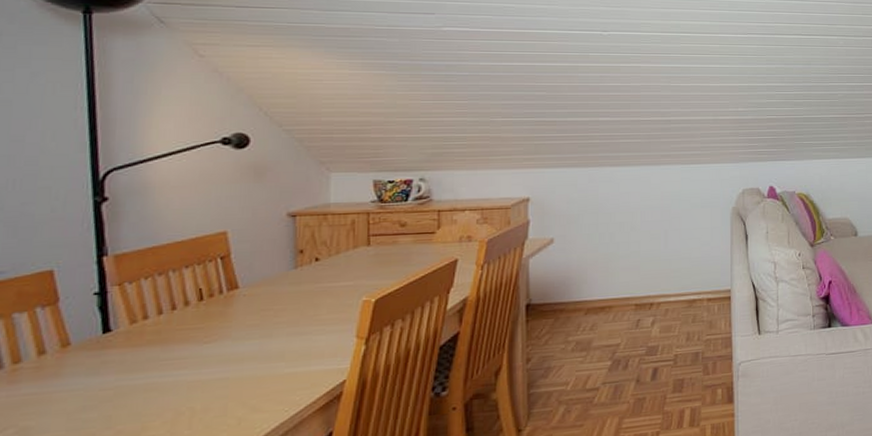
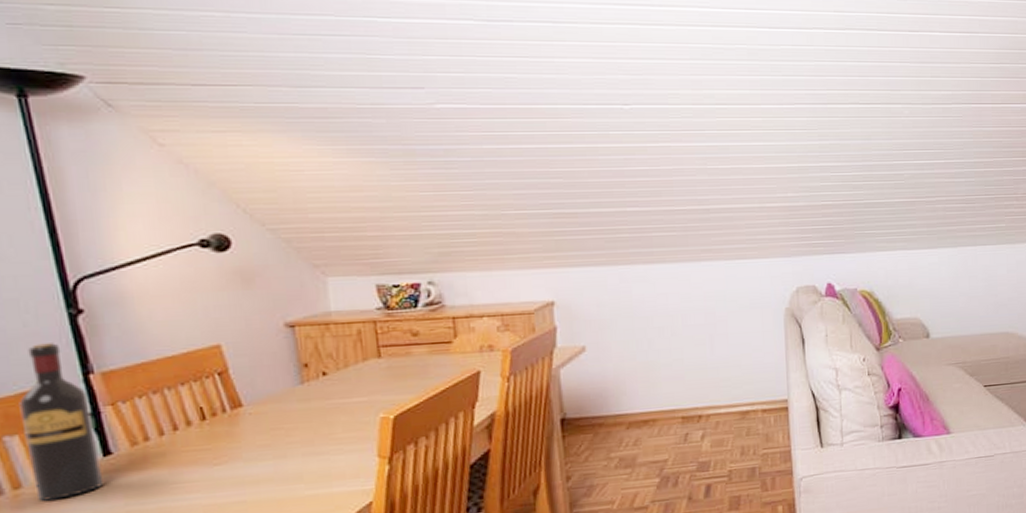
wine bottle: none [33,227,99,375] -> present [19,343,102,501]

